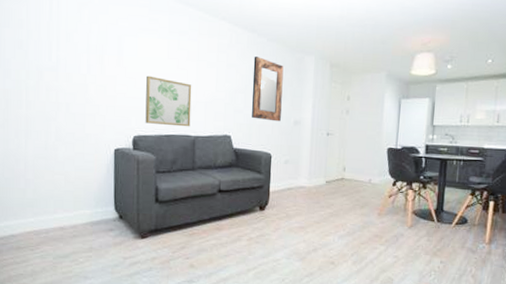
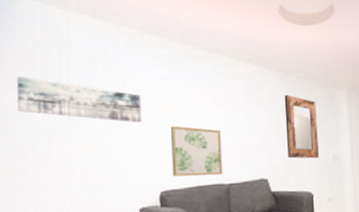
wall art: none [13,14,121,70] -> present [17,76,142,123]

